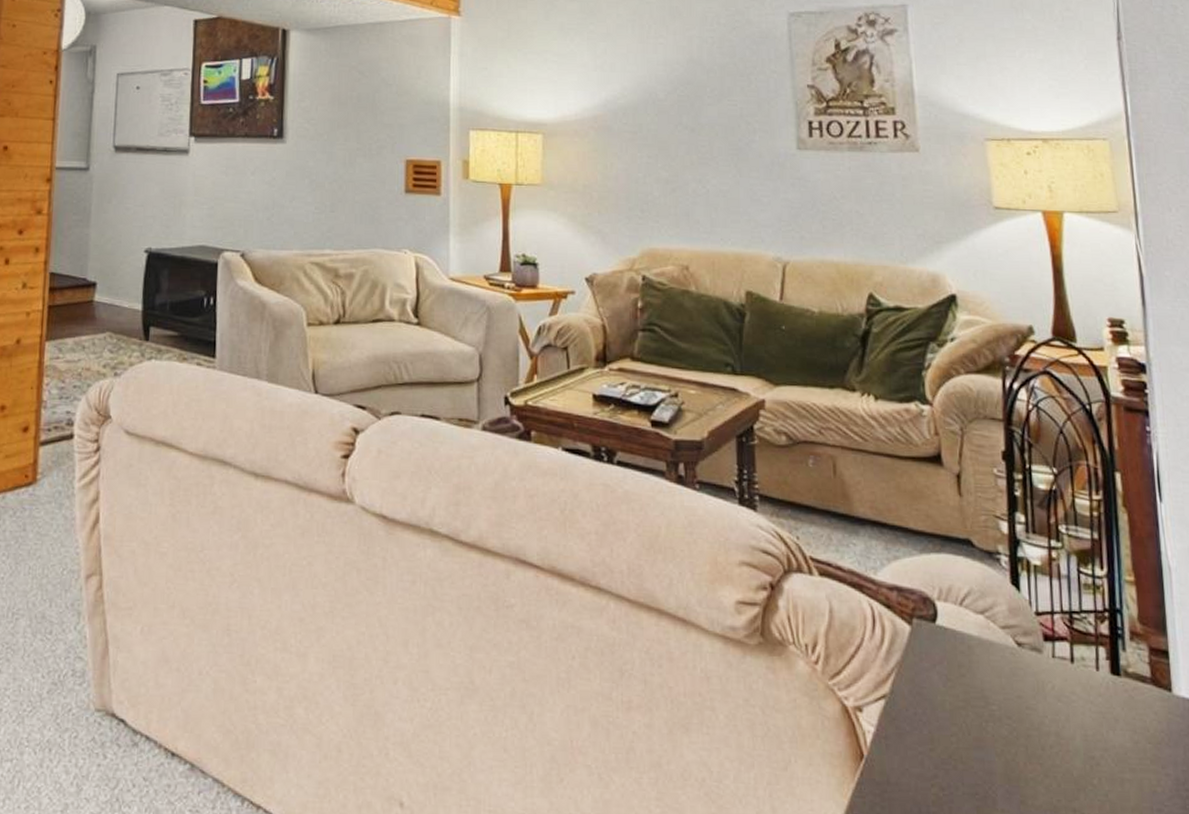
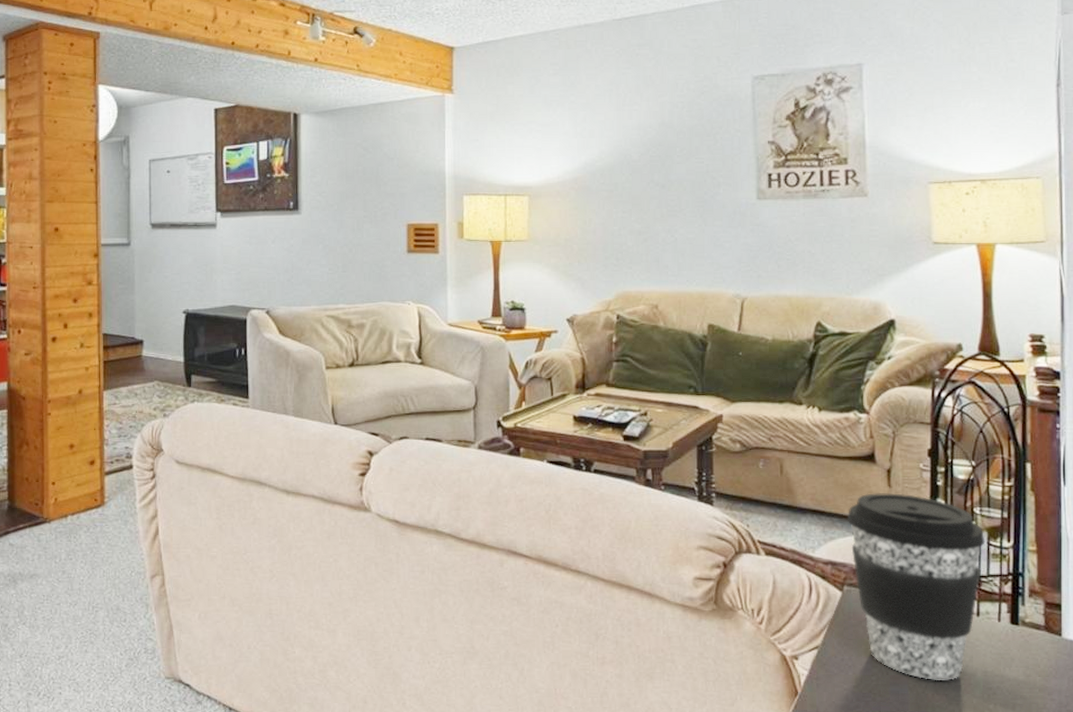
coffee cup: none [912,502,1075,745] -> present [847,493,985,680]

